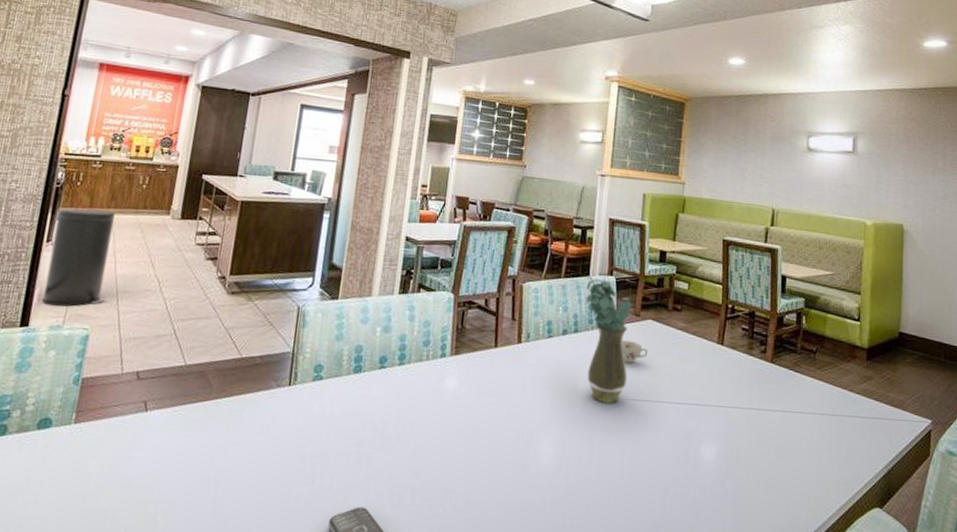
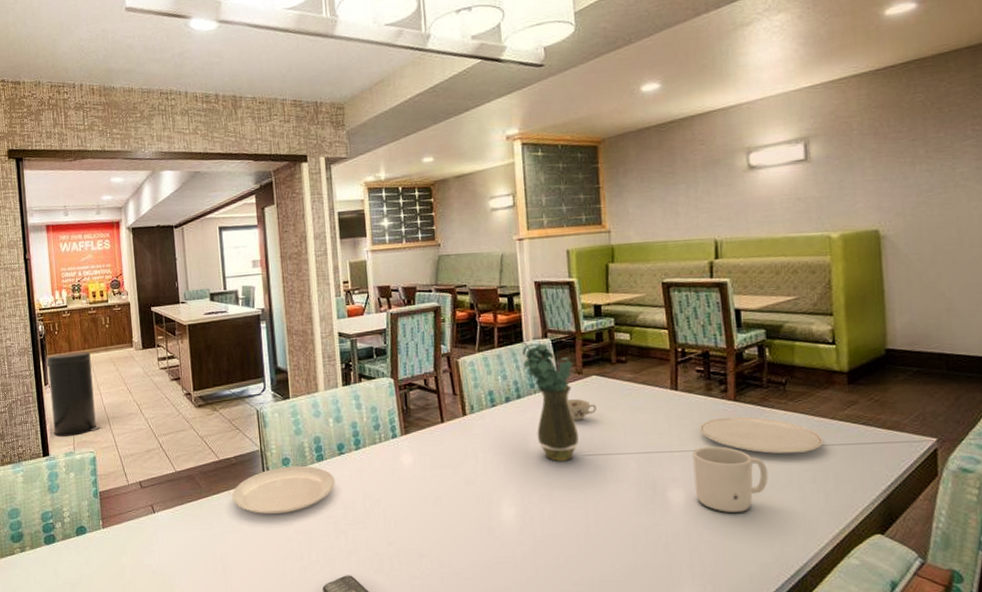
plate: none [246,374,370,429] -> present [232,465,335,515]
mug: none [726,404,792,475] -> present [692,446,768,514]
plate: none [737,377,842,421] -> present [699,416,824,454]

